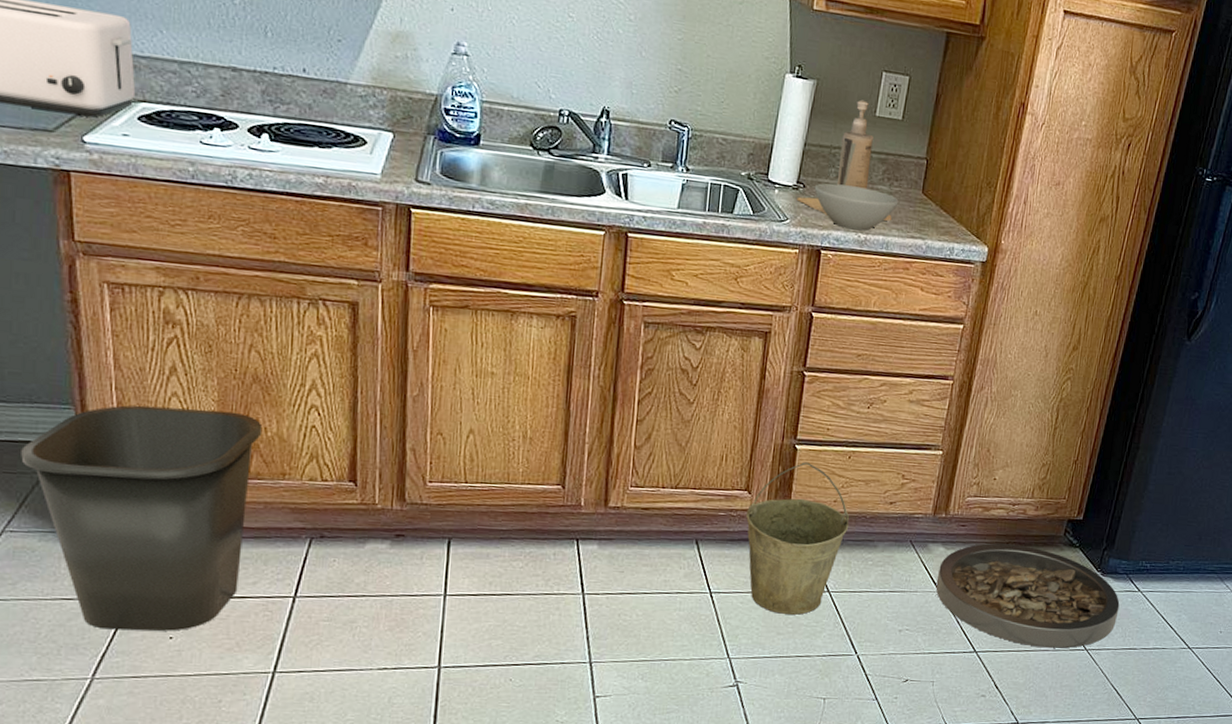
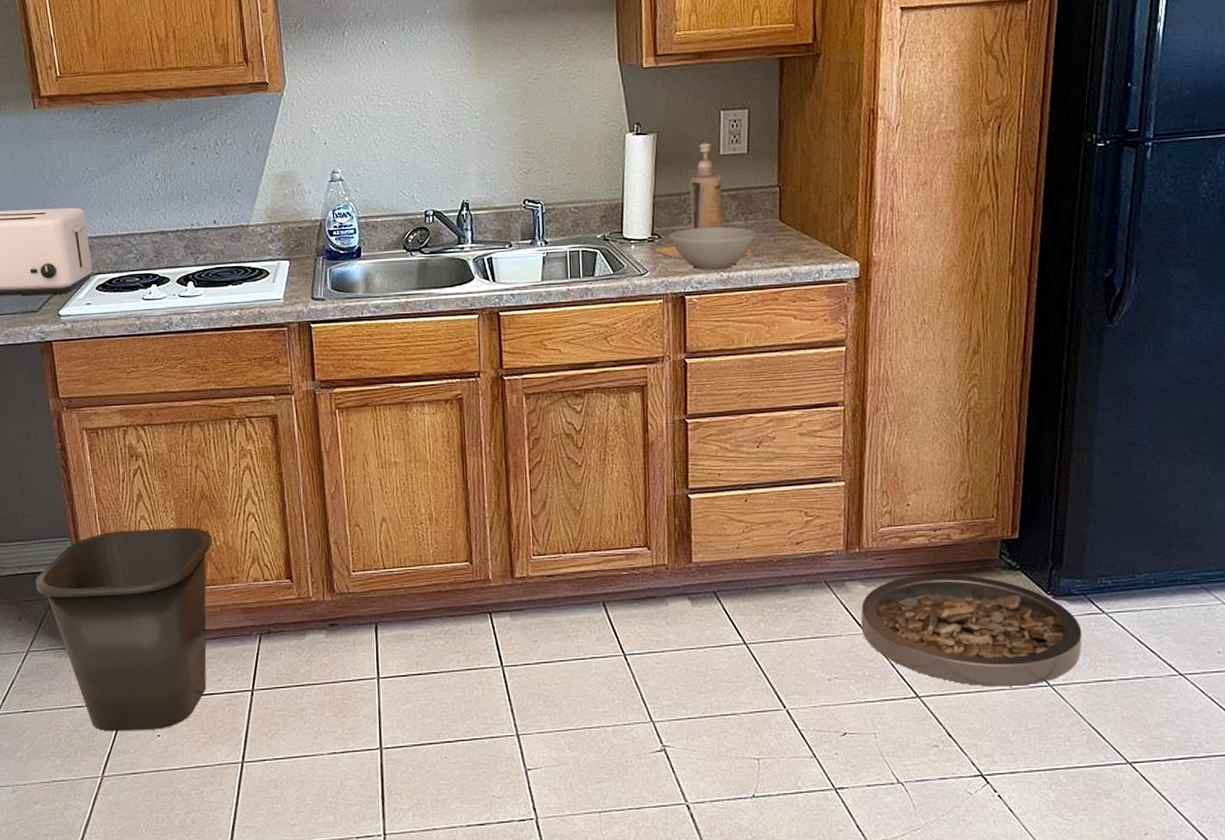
bucket: present [746,462,850,615] -> none [649,511,756,671]

